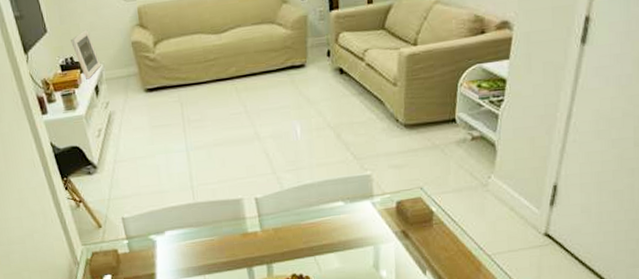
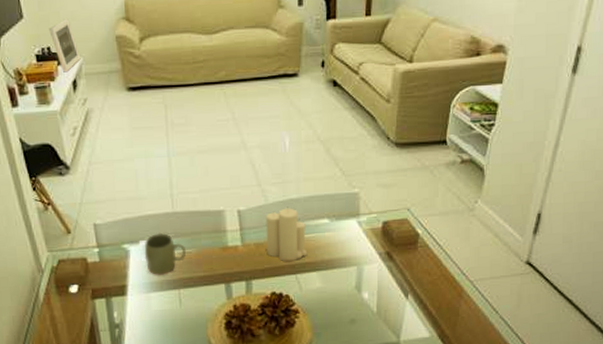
mug: none [169,222,209,263] -> present [144,232,187,275]
candle: none [282,192,325,246] -> present [265,206,308,263]

